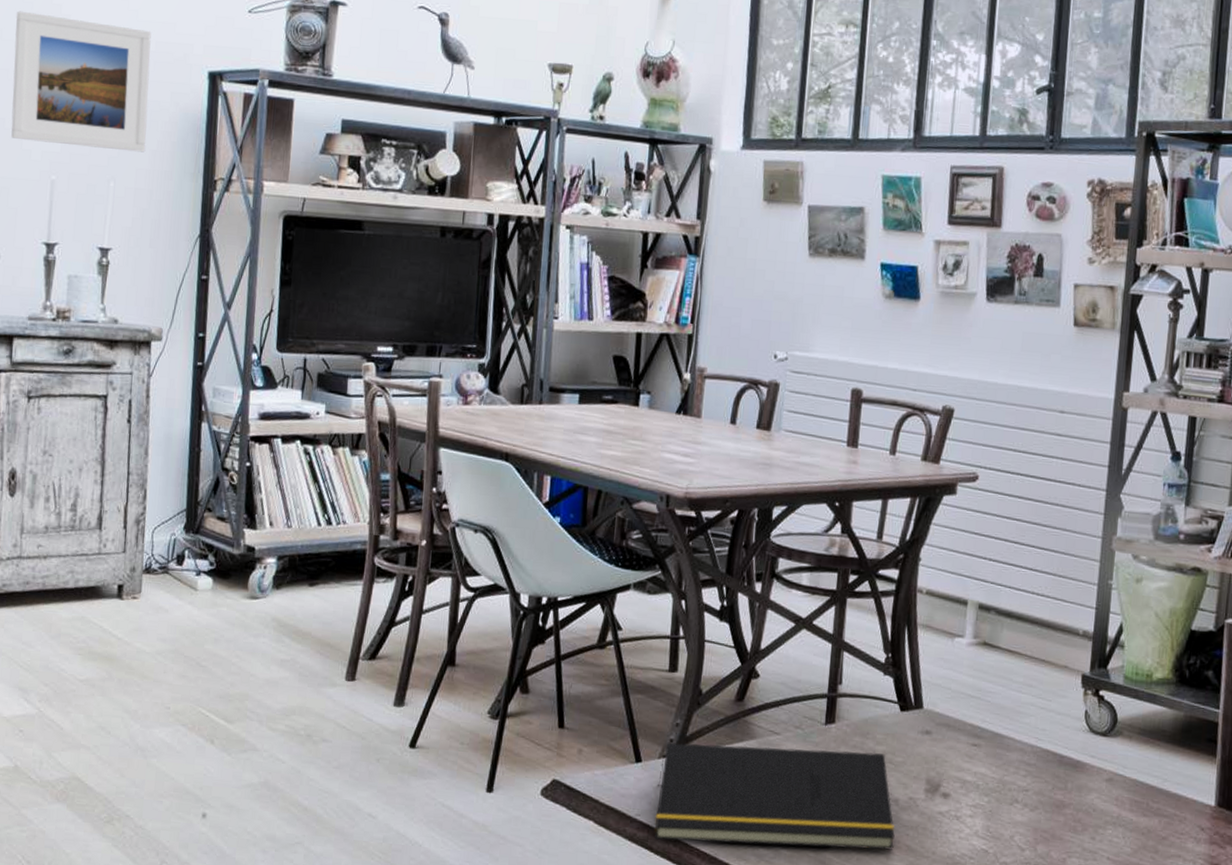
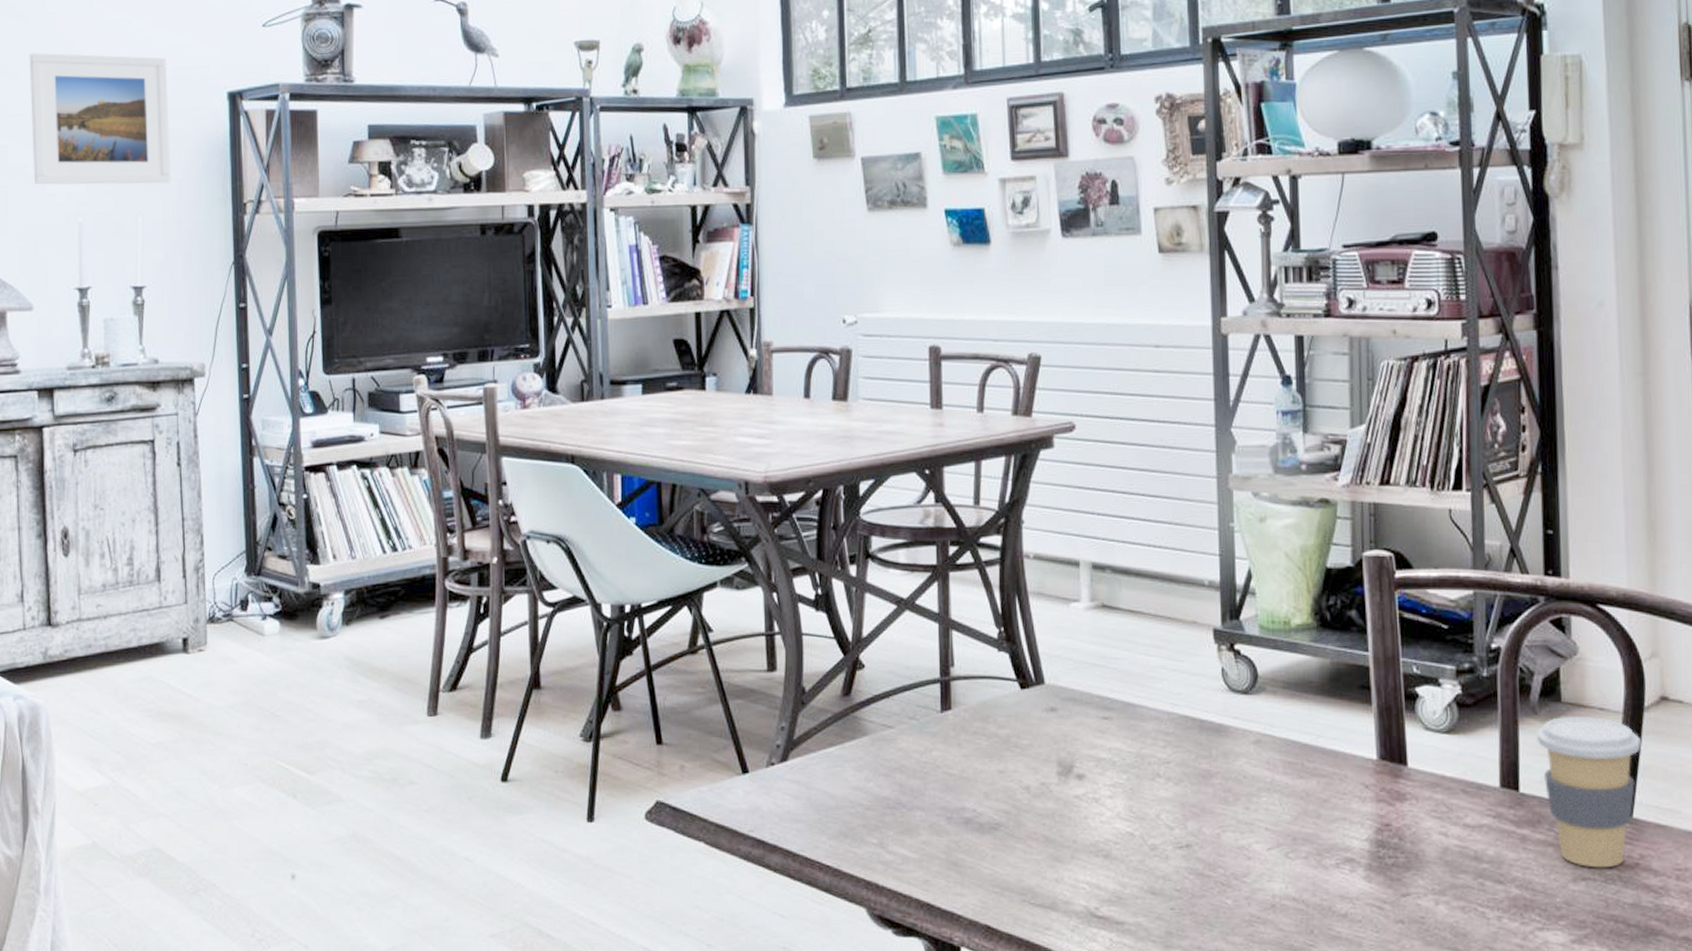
notepad: present [654,743,895,850] -> none [769,737,1030,856]

